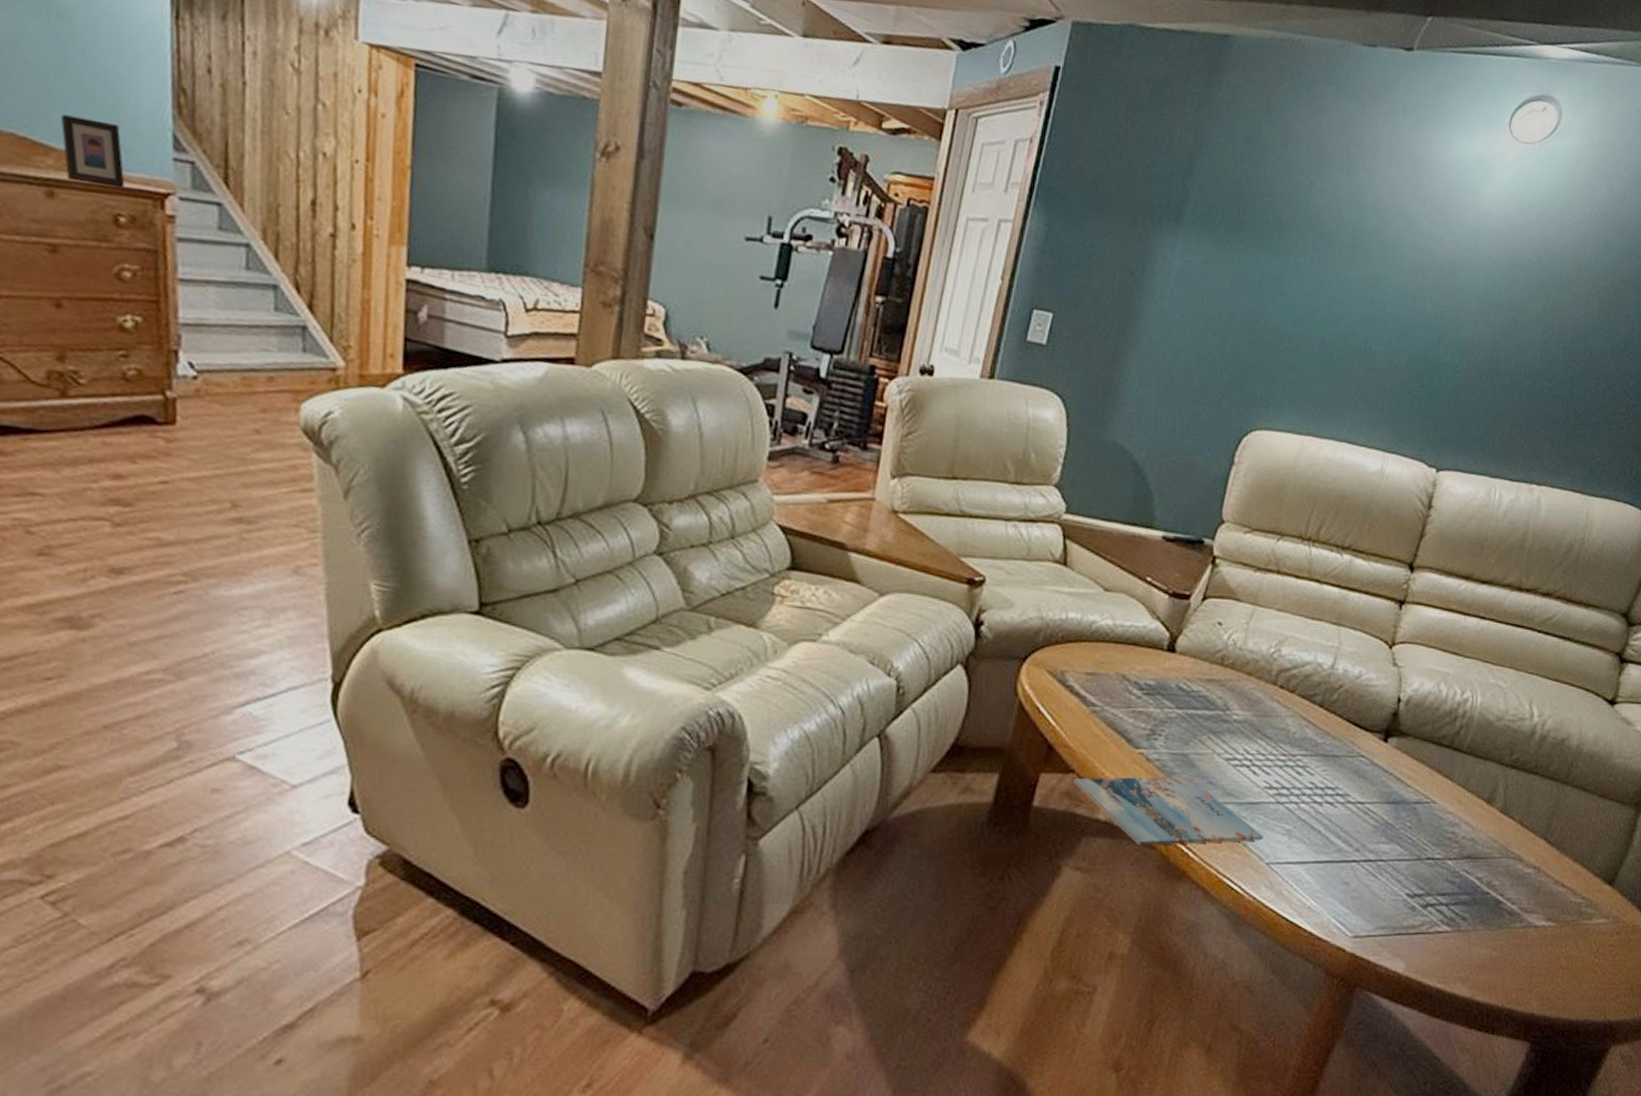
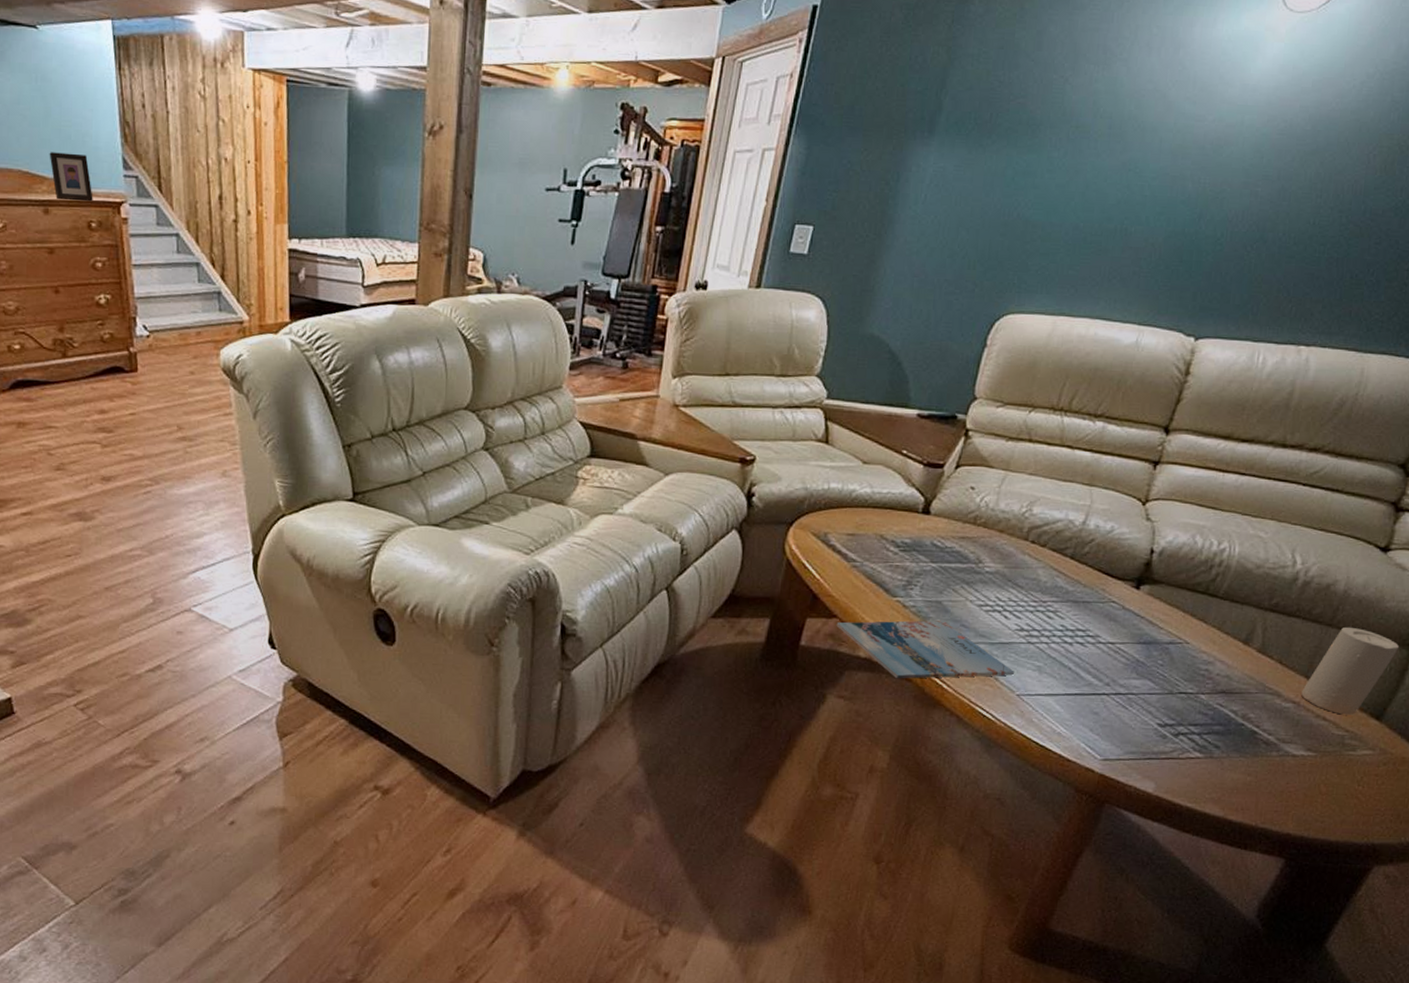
candle: none [1540,784,1628,881] -> present [1300,626,1400,715]

